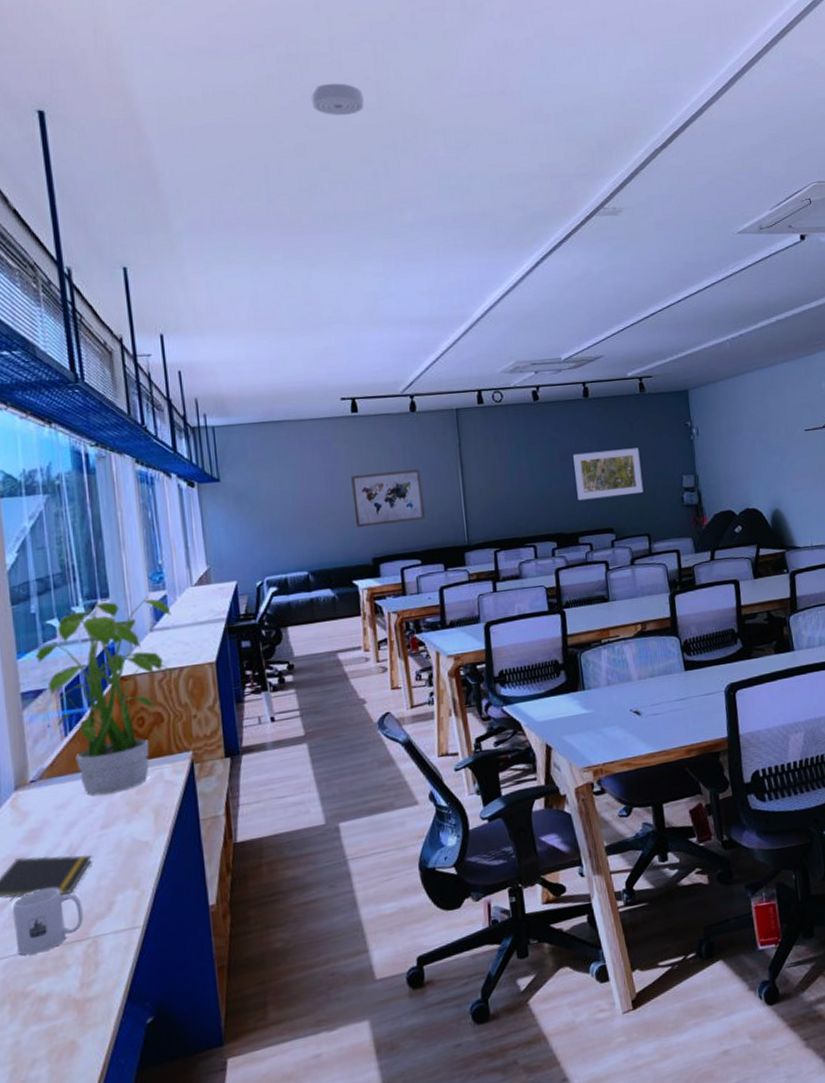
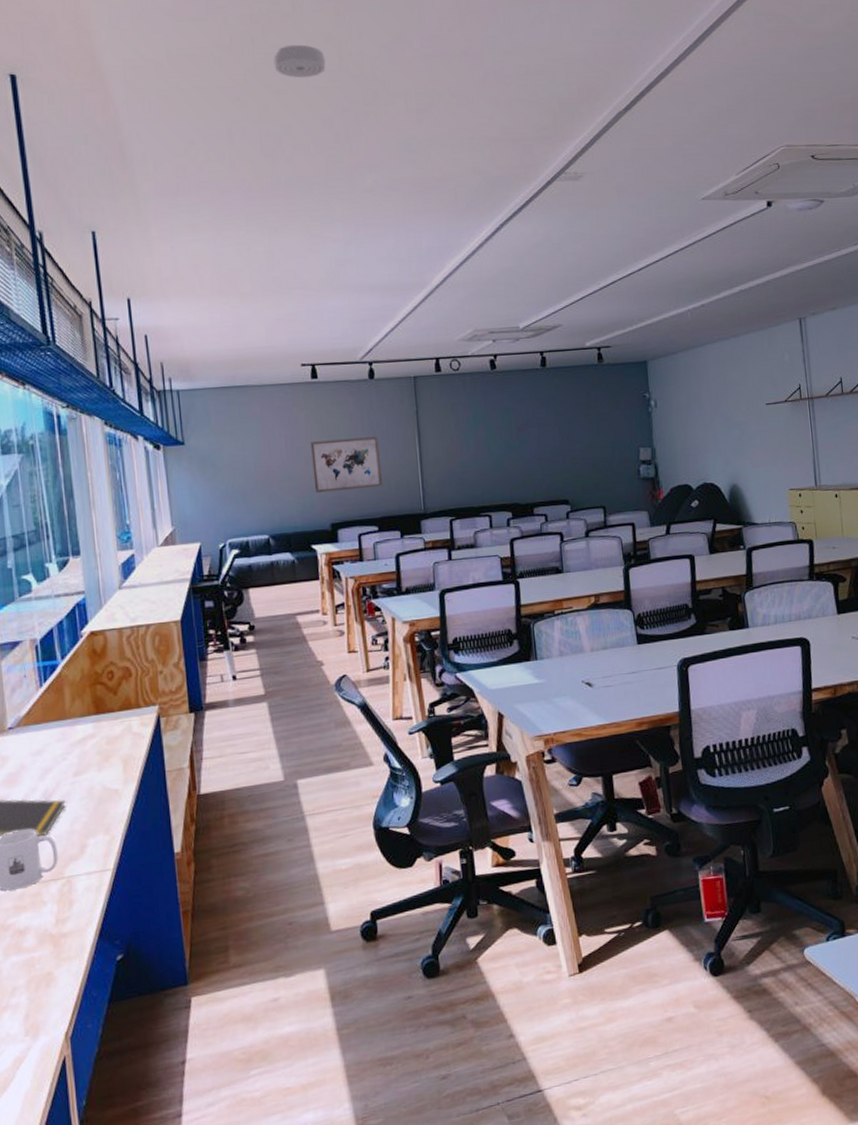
potted plant: present [35,596,176,795] -> none [12,555,143,744]
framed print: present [573,447,644,501] -> none [530,419,600,471]

